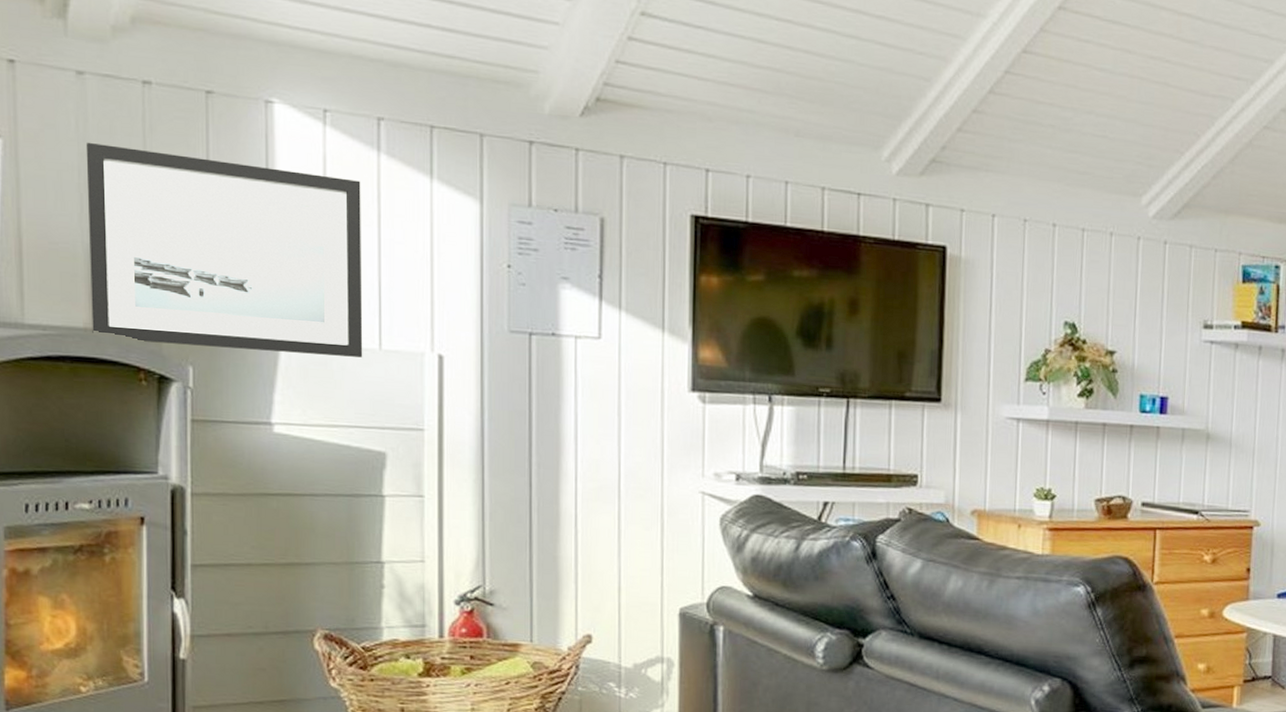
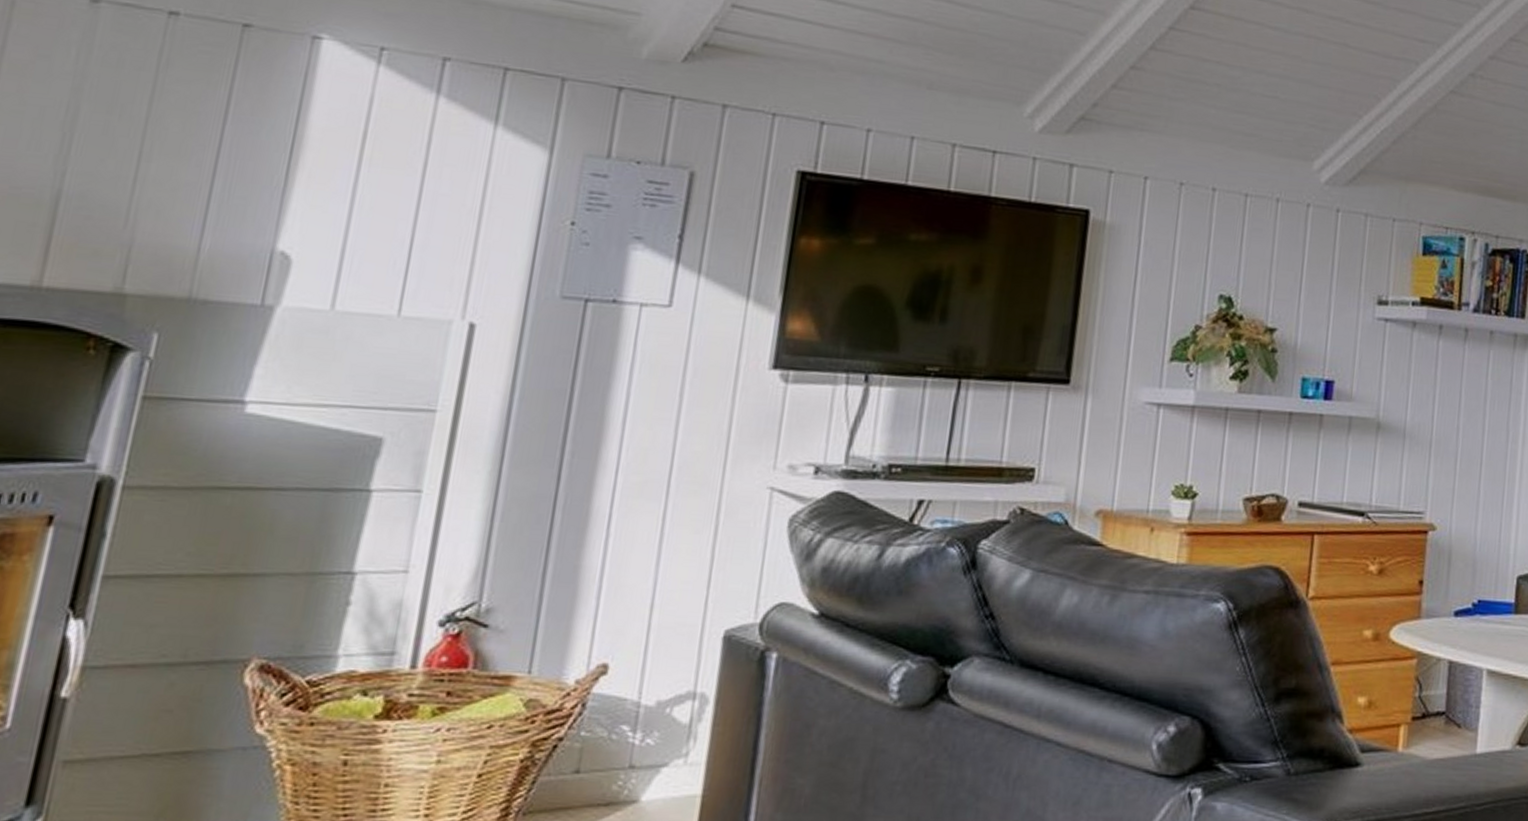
wall art: present [86,142,363,358] -> none [39,76,410,325]

